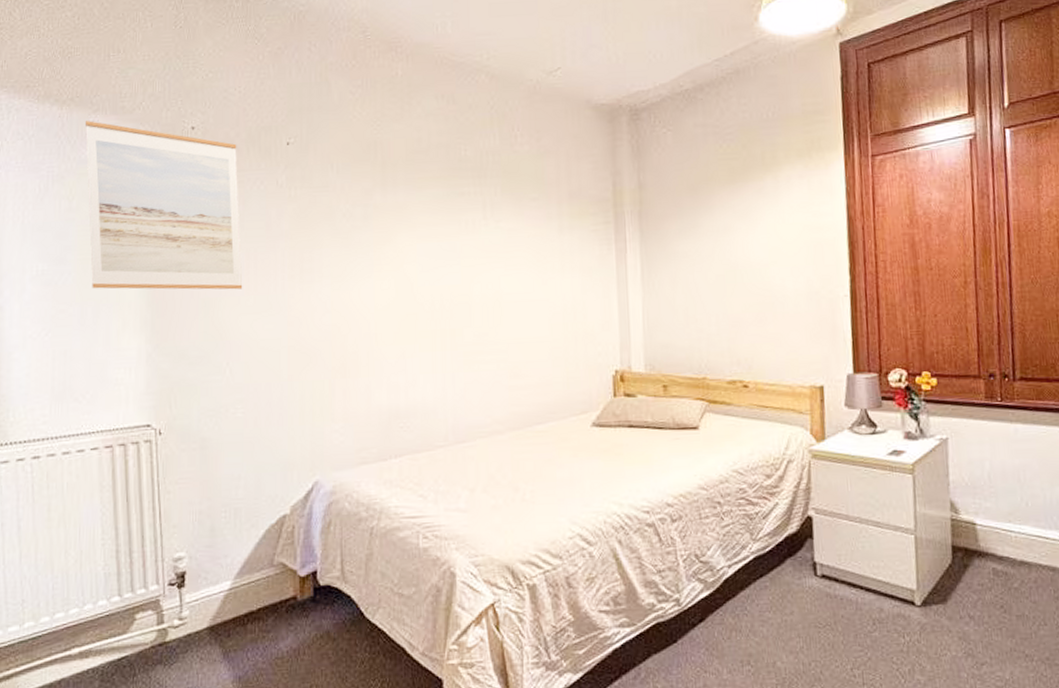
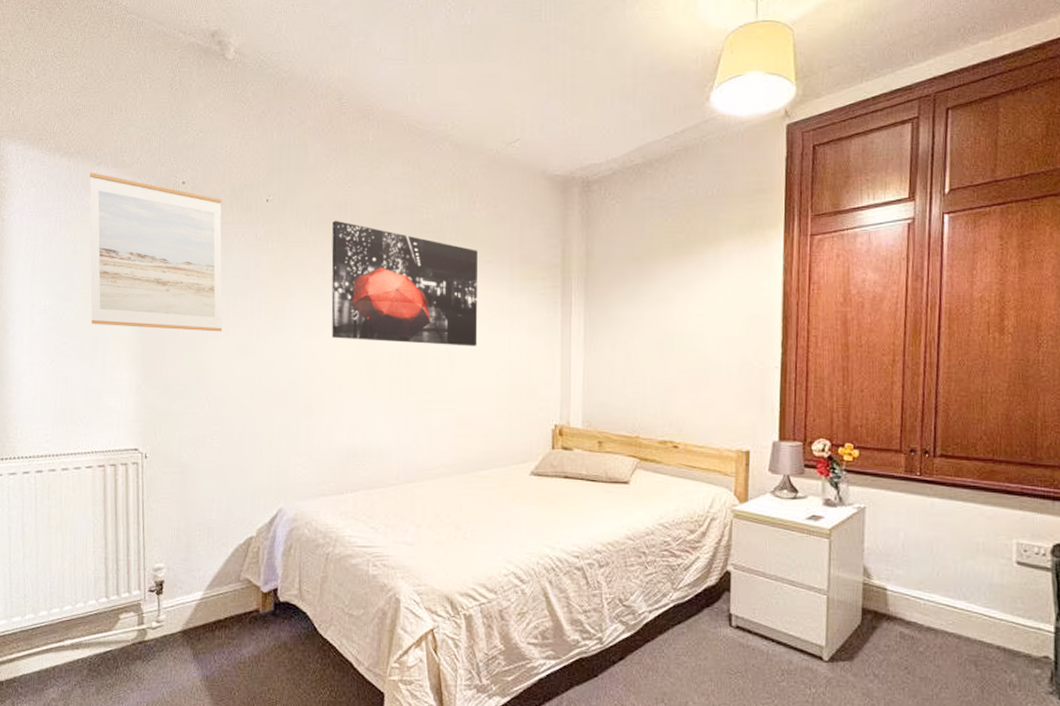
wall art: none [361,161,527,291] -> present [331,220,478,346]

